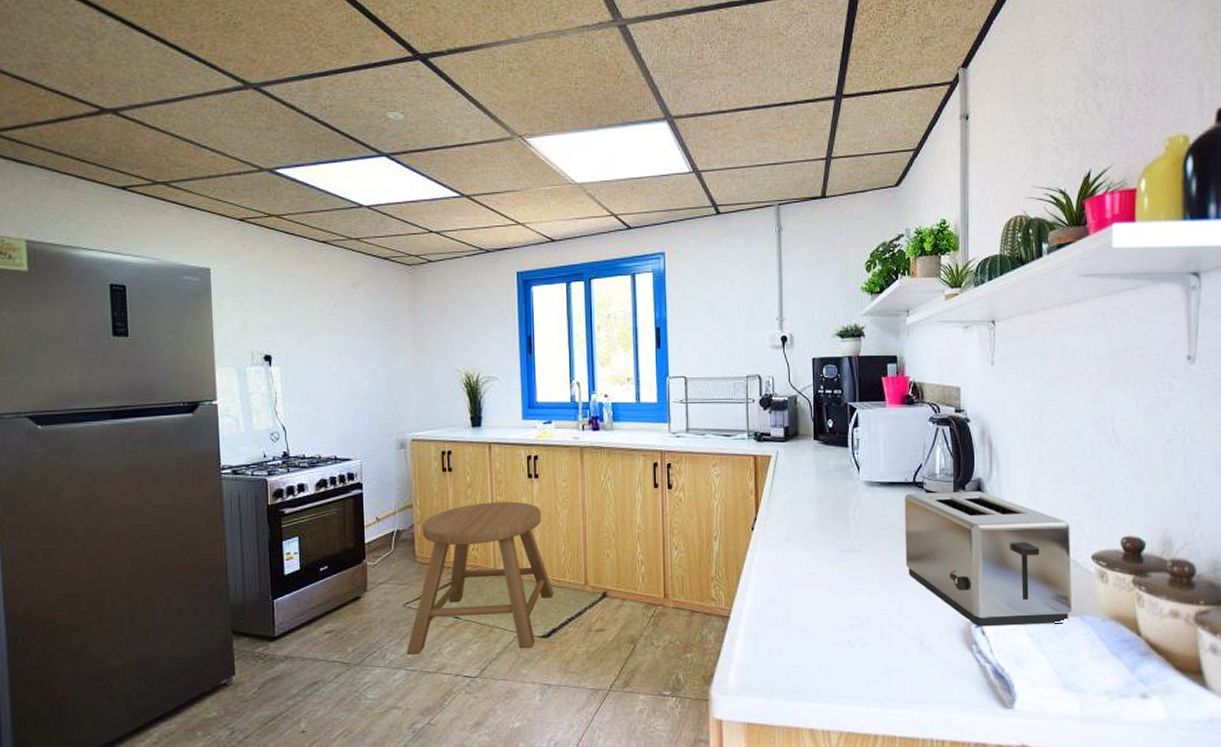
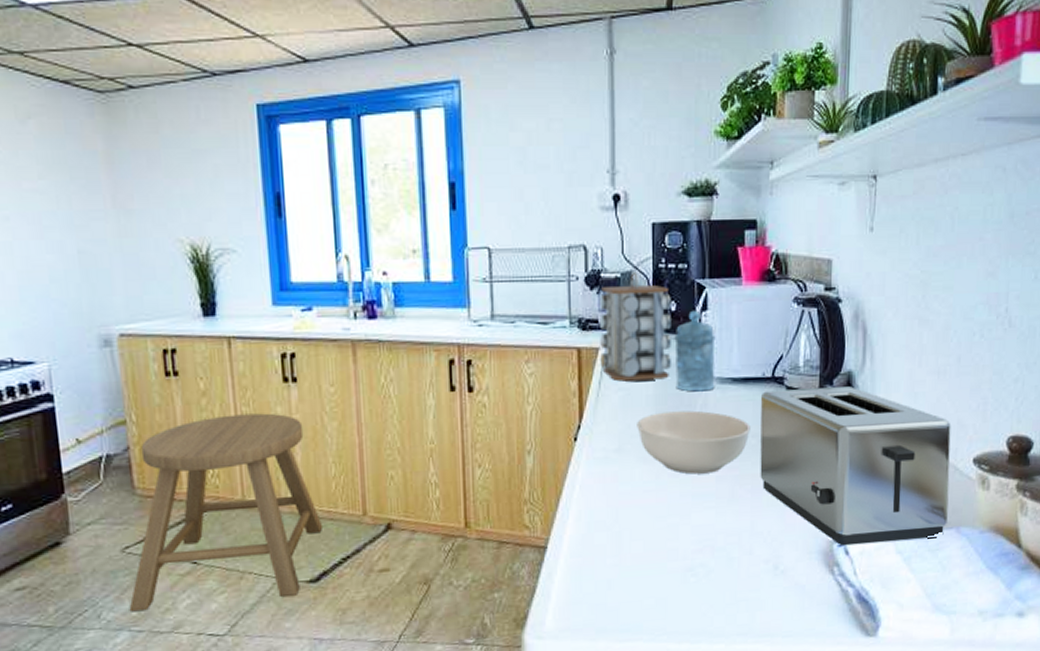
spice rack: none [771,396,831,484] -> present [600,271,672,382]
bowl: none [802,508,896,561] -> present [637,410,751,475]
canister: none [832,427,866,493] -> present [674,310,716,392]

